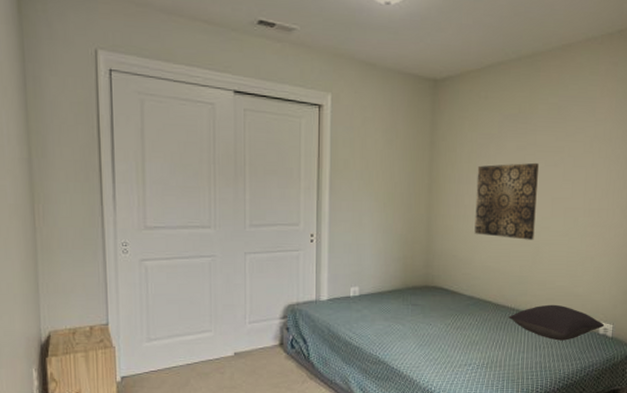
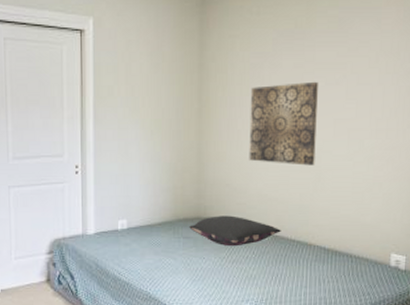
pillow: none [417,285,502,314] -> present [189,215,281,247]
pillow: present [508,304,605,341] -> none [288,235,397,274]

